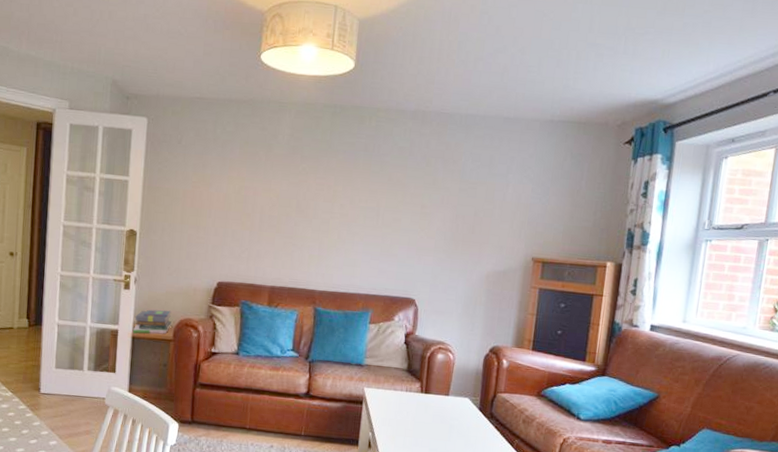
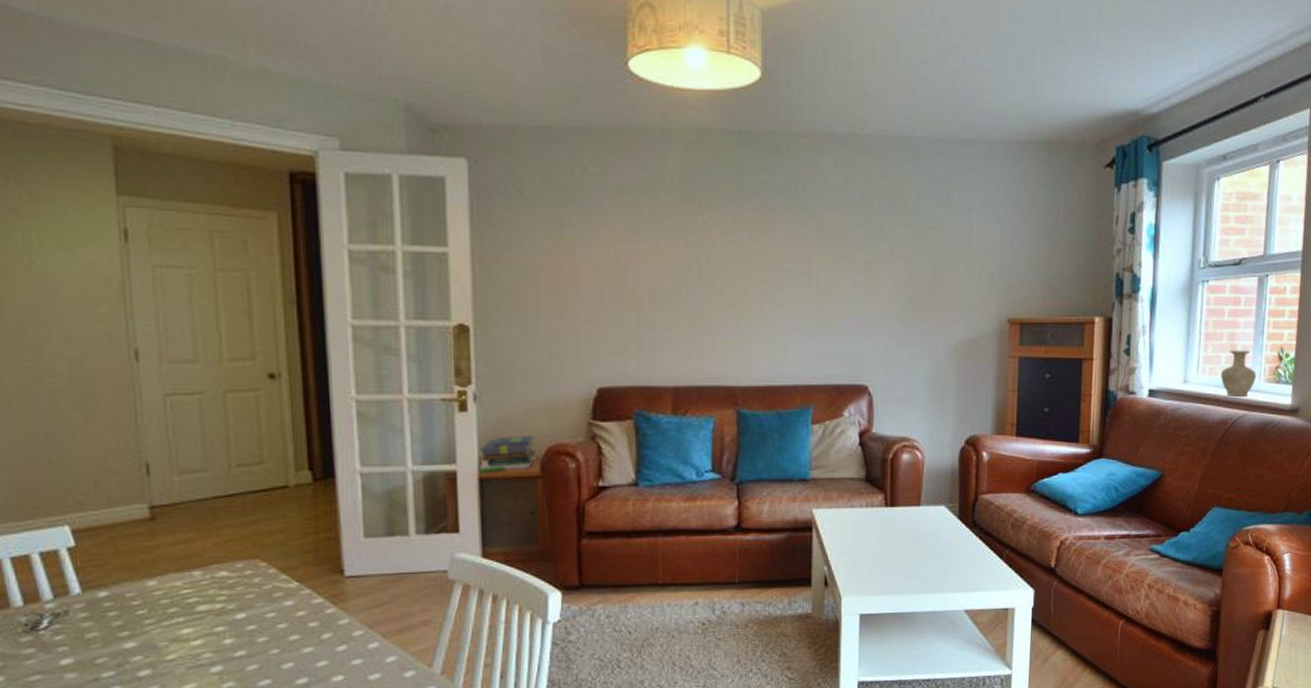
vase: none [717,299,752,339] -> present [1220,350,1256,396]

